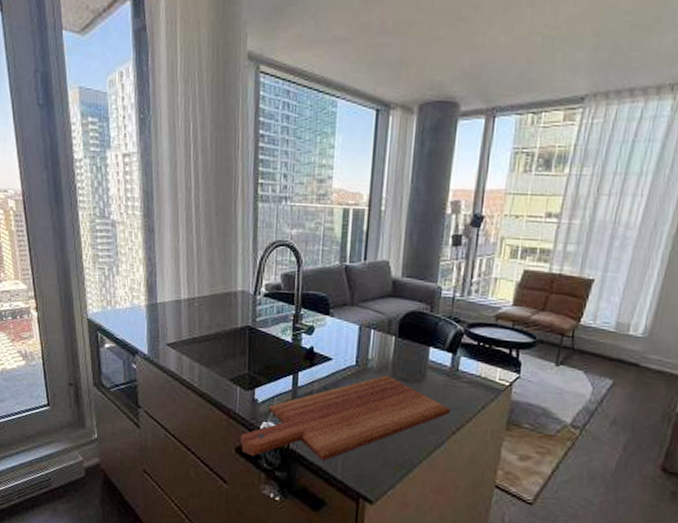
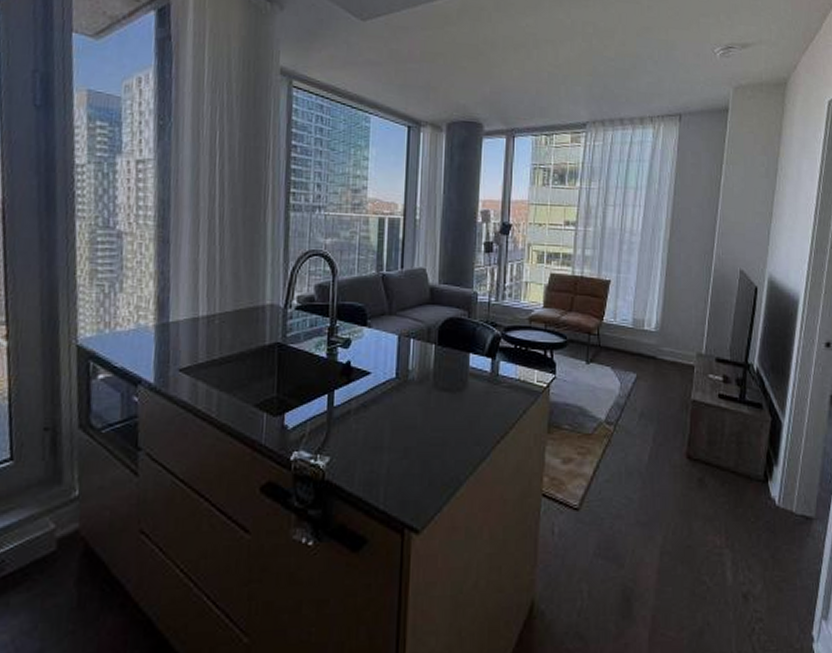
cutting board: present [241,375,450,462] -> none [267,386,493,495]

